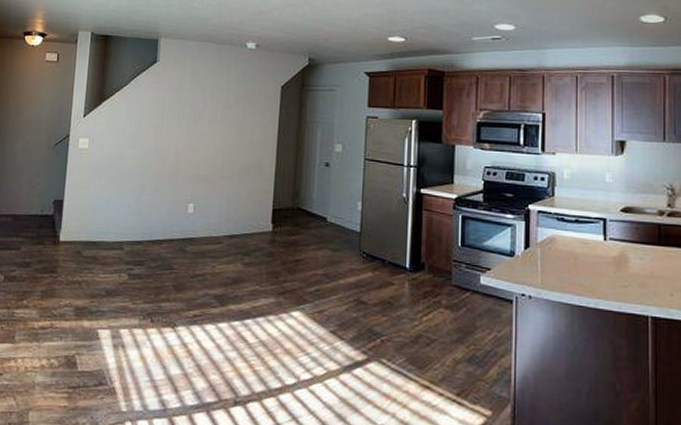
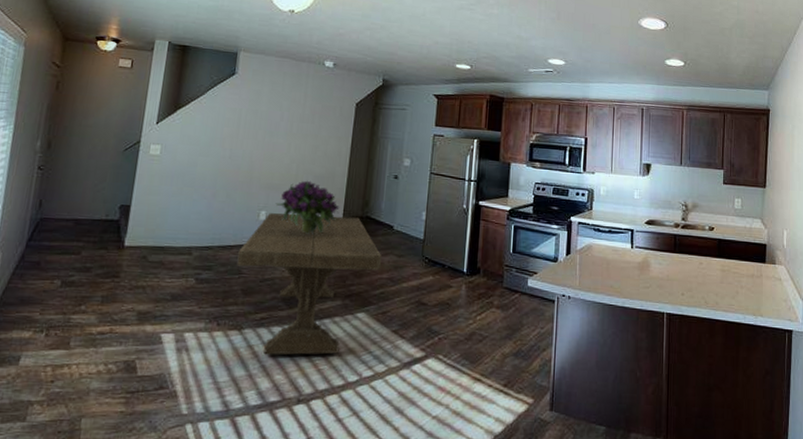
dining table: none [167,206,316,355] -> present [237,213,382,355]
bouquet: none [203,170,269,229] -> present [275,180,340,235]

